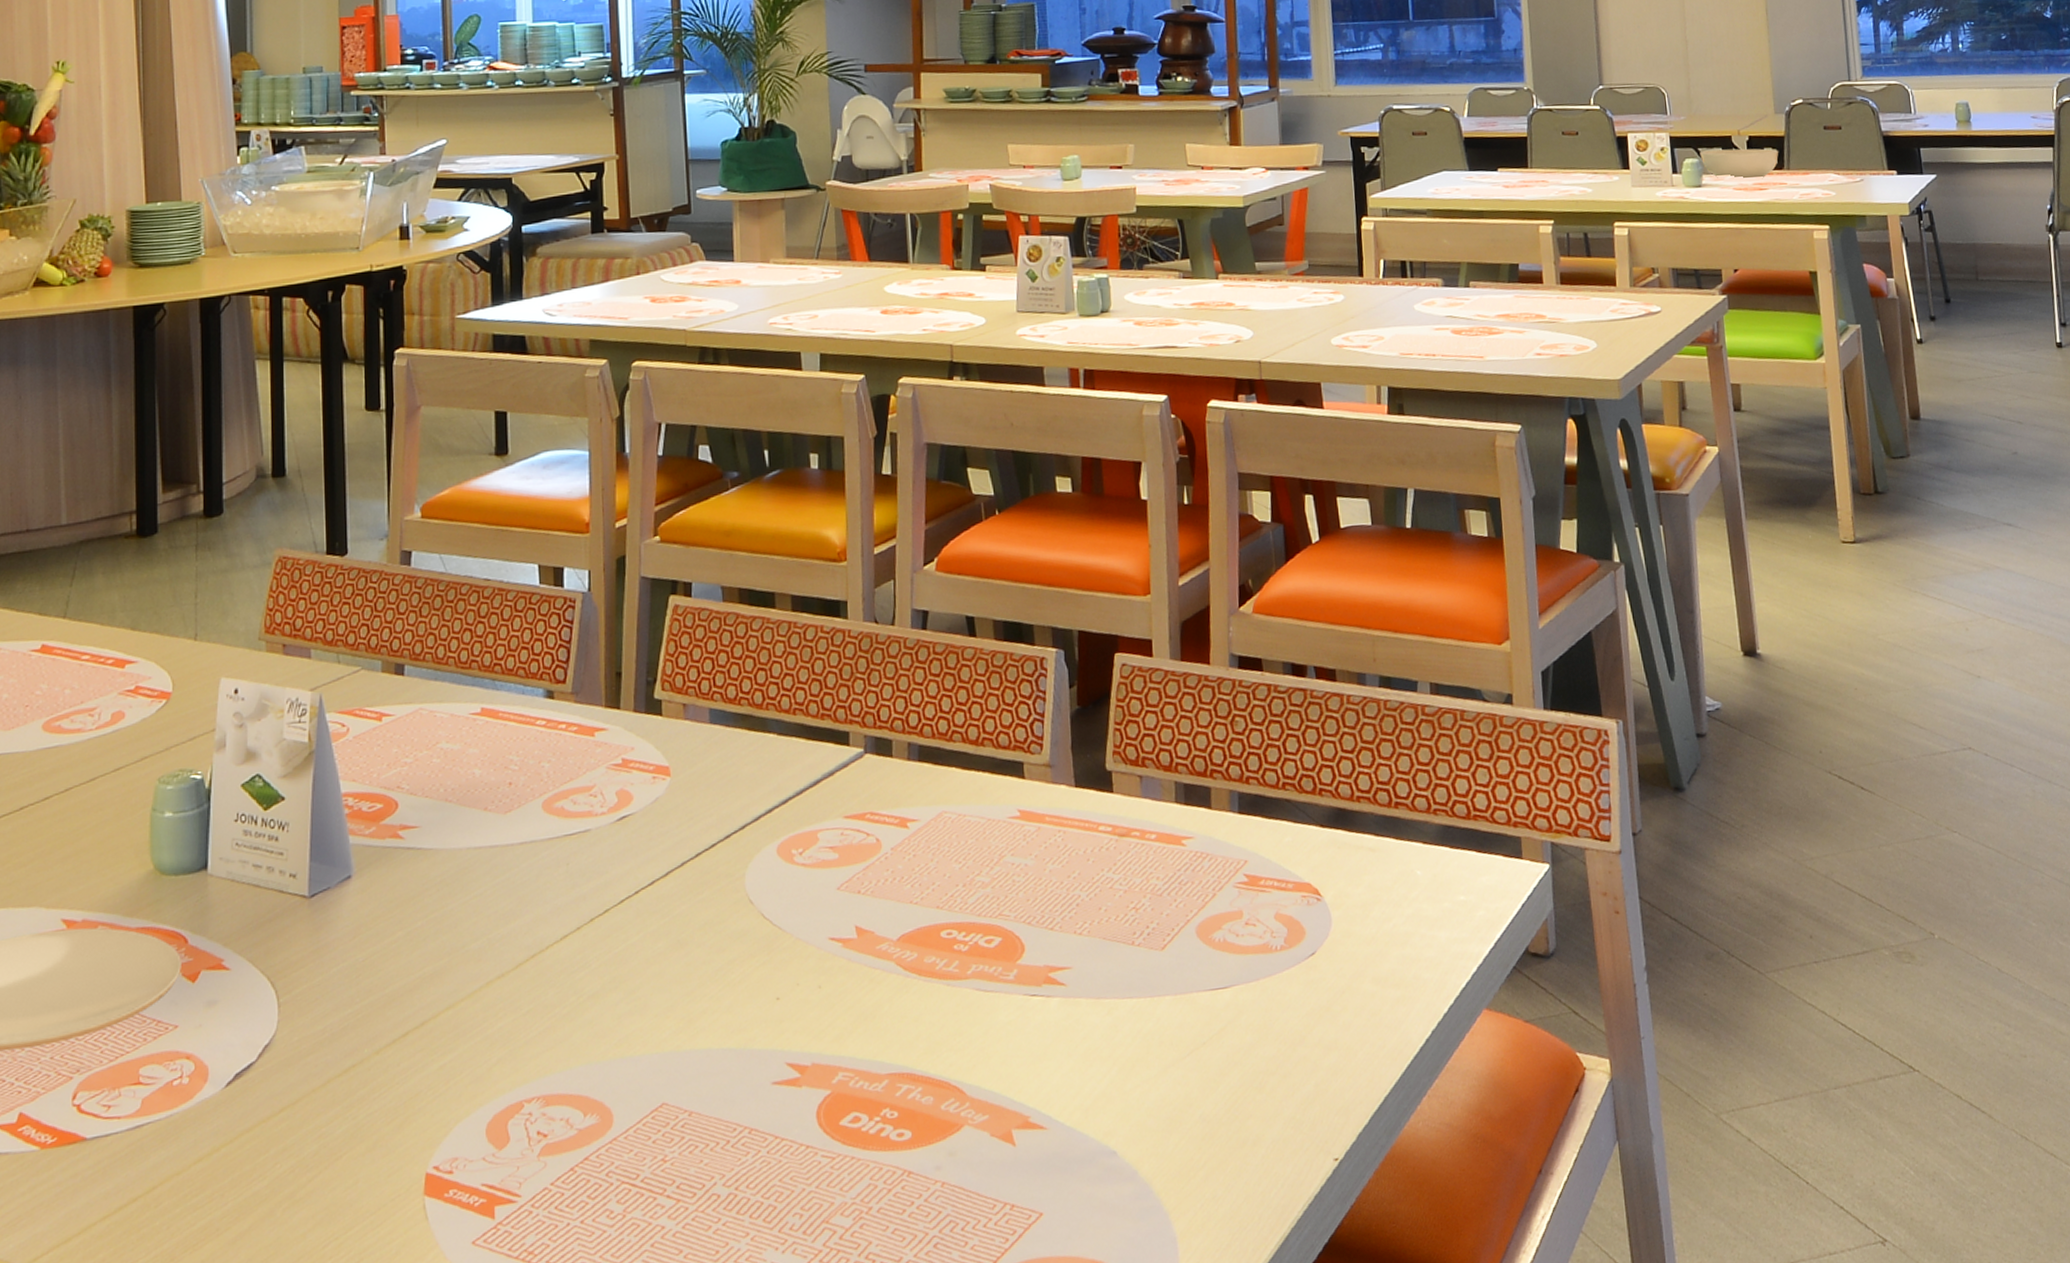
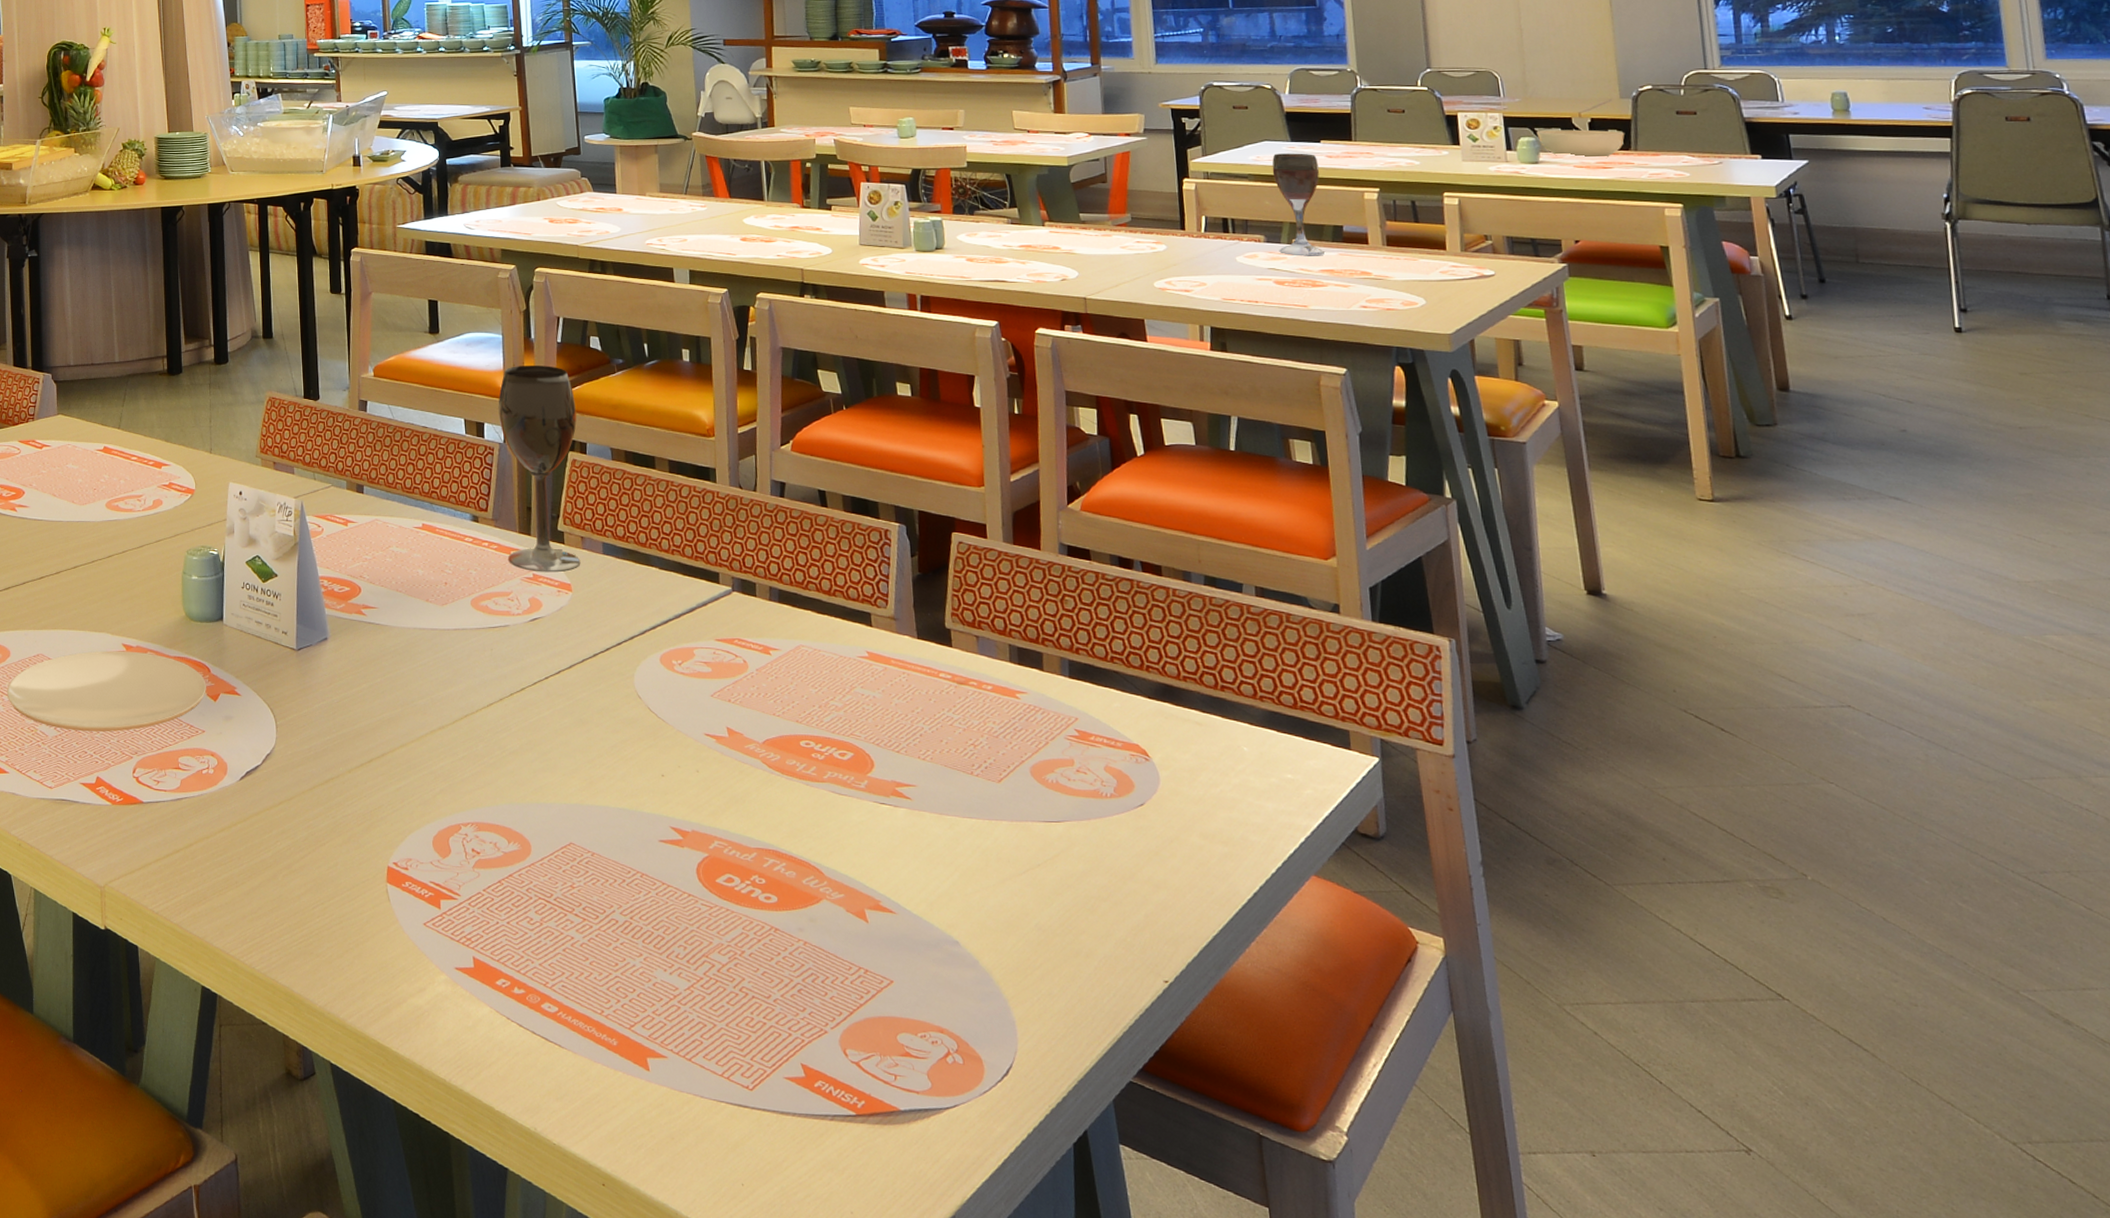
wine glass: none [582,486,682,756] -> present [498,366,581,573]
cup: none [1450,183,1502,301] -> present [1272,153,1326,256]

